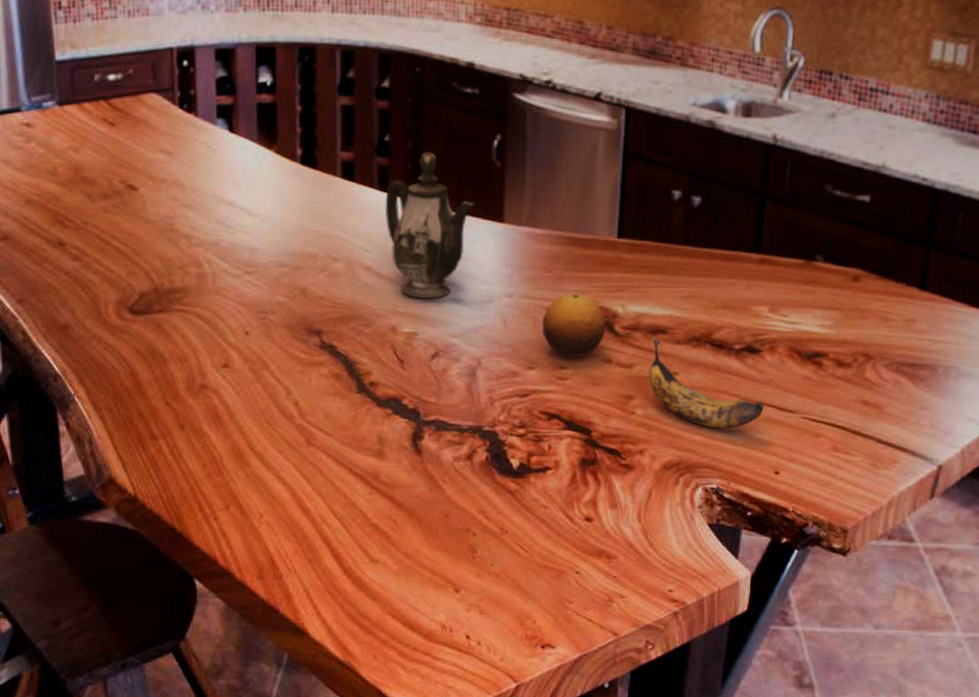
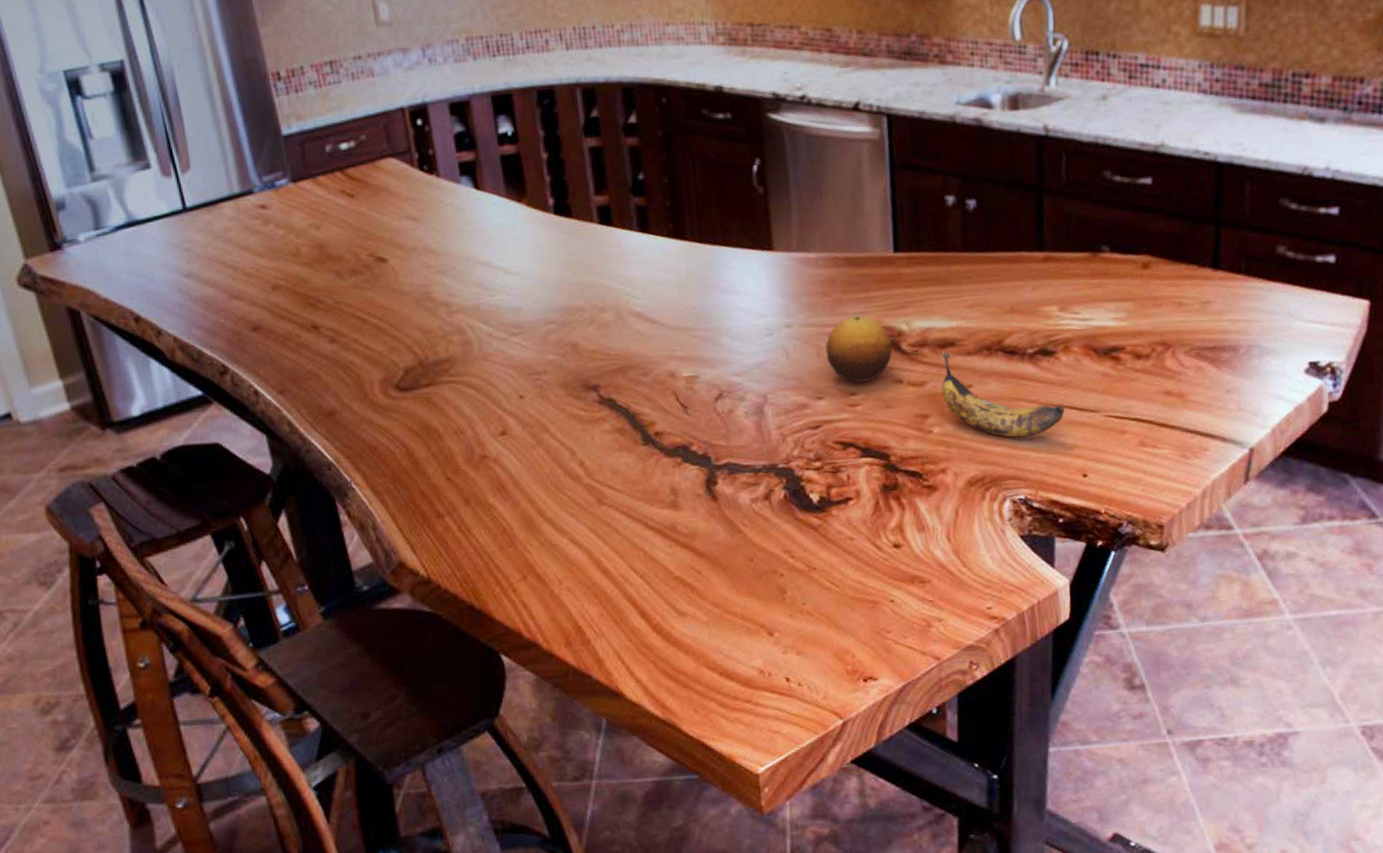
teapot: present [385,152,474,300] -> none [647,186,741,341]

